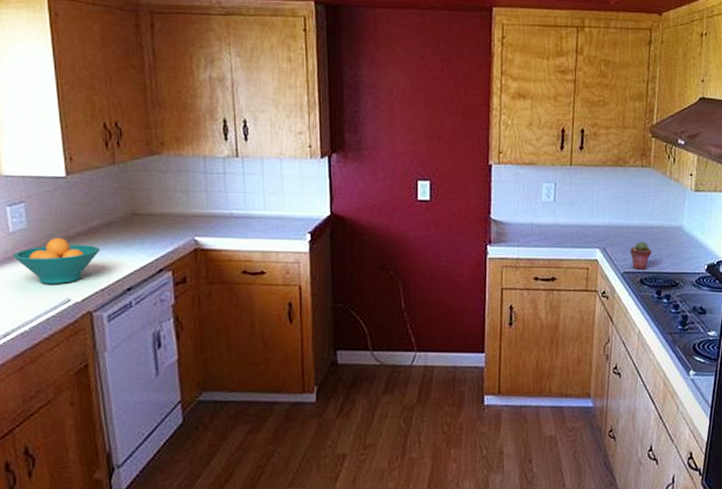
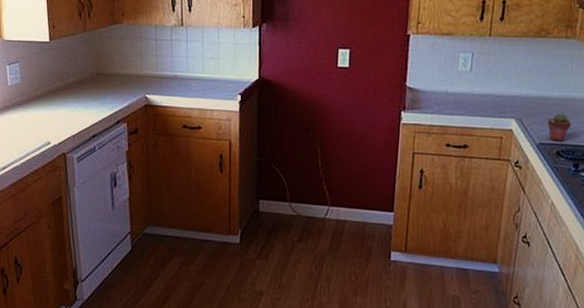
fruit bowl: present [13,238,101,284] -> none [10,92,74,129]

